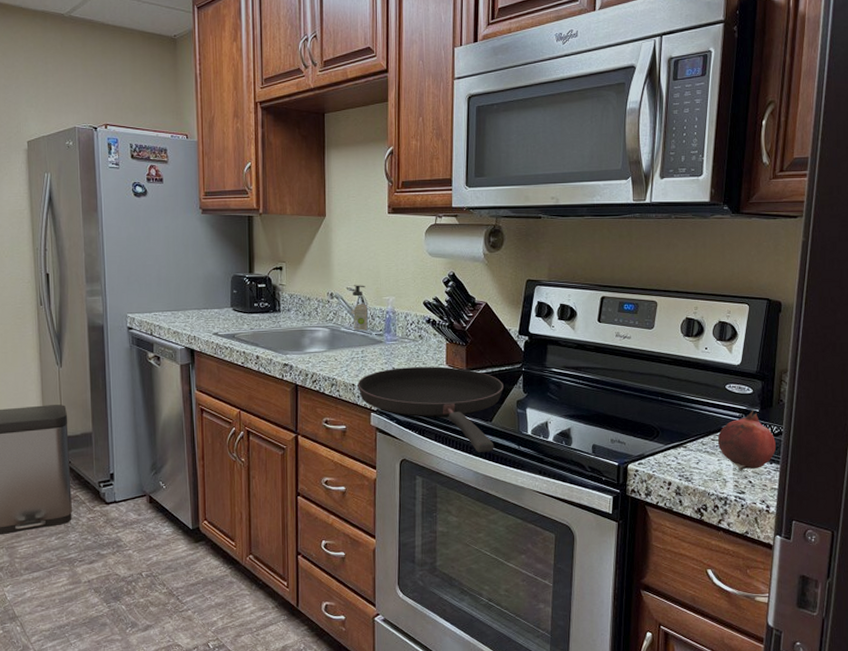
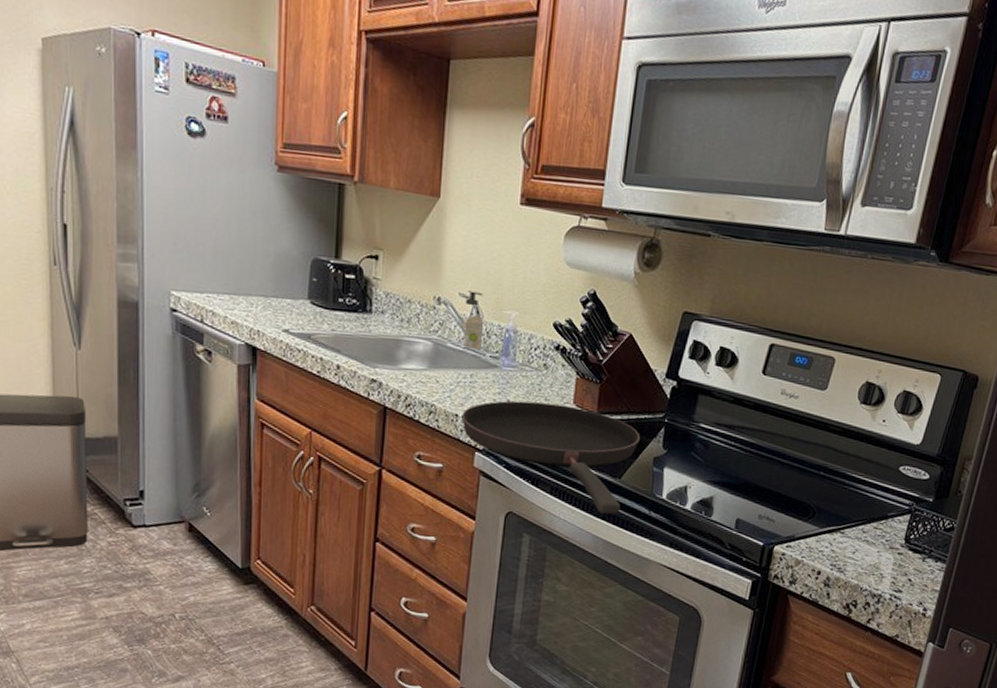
fruit: present [717,410,776,471] -> none [880,498,946,567]

